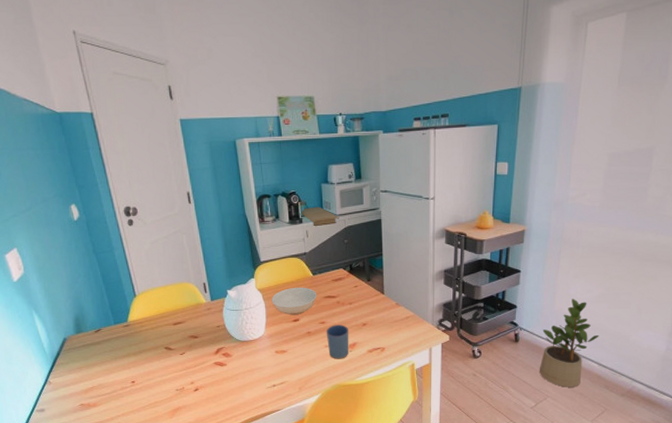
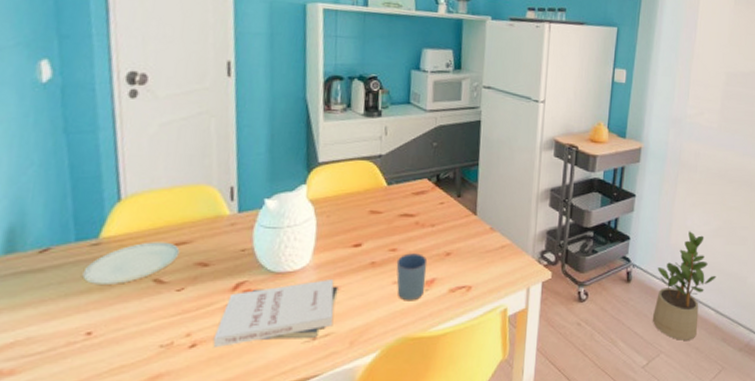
plate: none [122,323,178,351] -> present [82,242,180,284]
books: none [208,345,286,391] -> present [213,279,339,347]
bowl: present [271,287,317,316] -> none [326,199,390,239]
cutting board: present [300,206,340,226] -> none [379,97,430,122]

